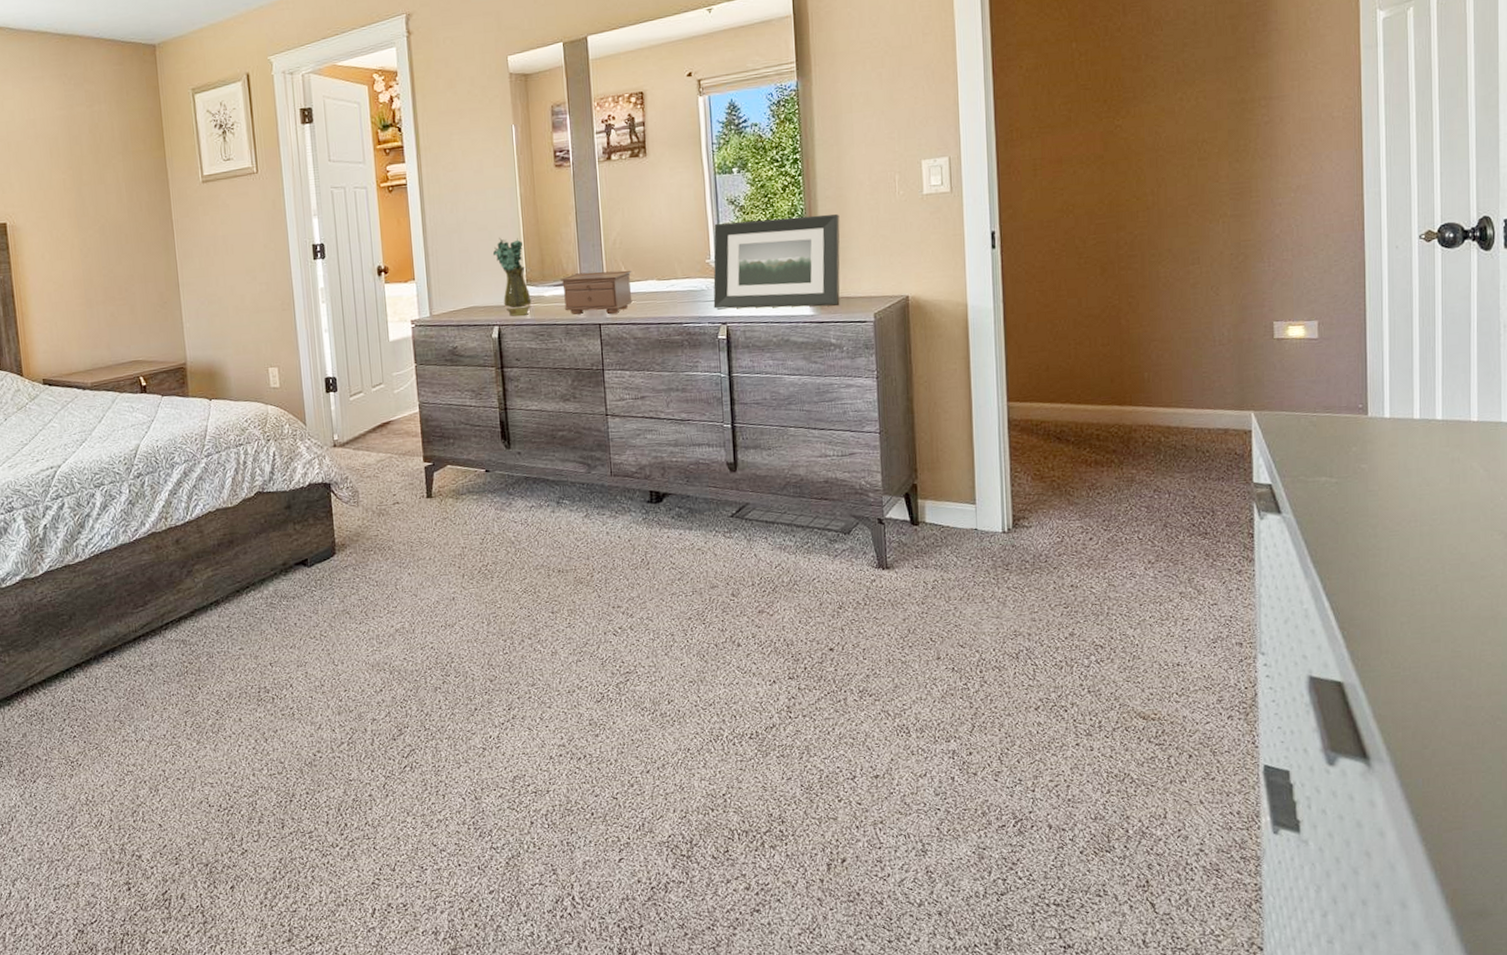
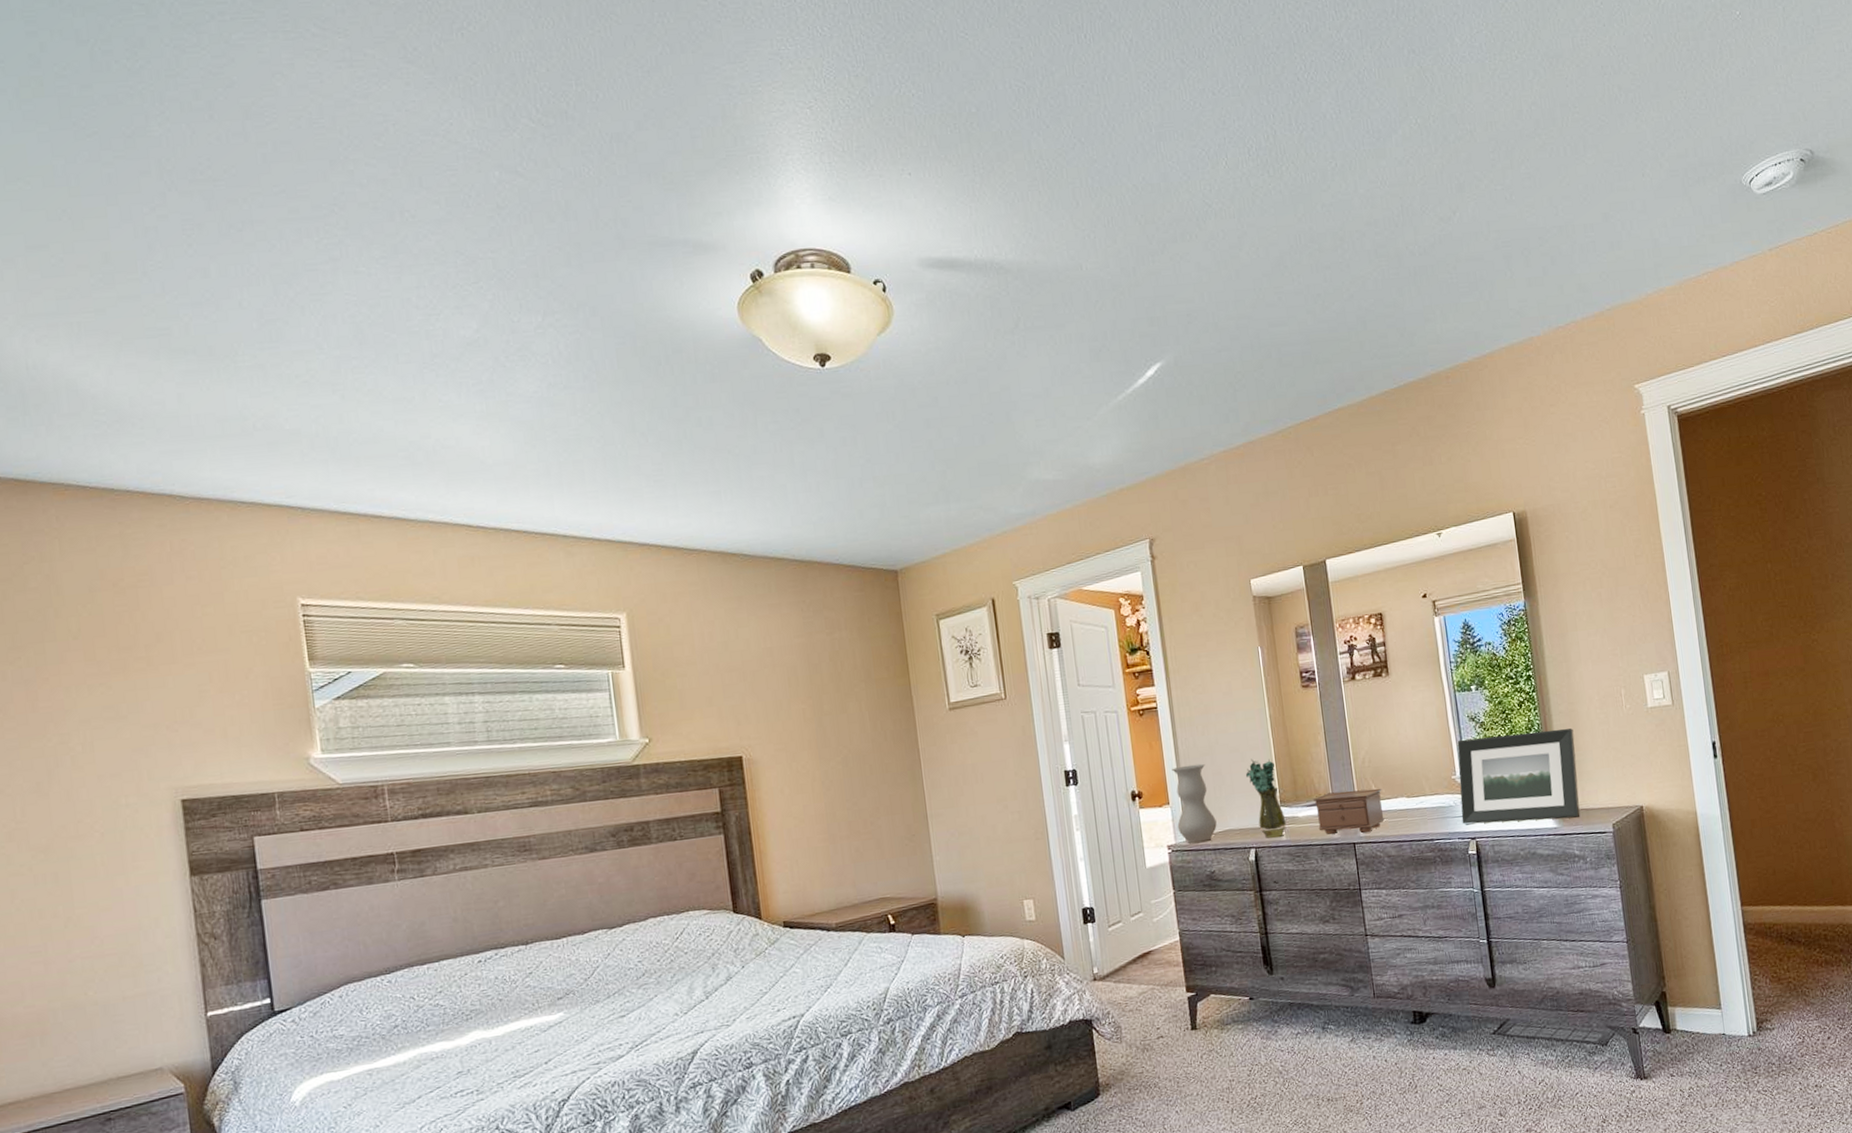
vase: none [419,240,461,320] -> present [1172,763,1217,844]

